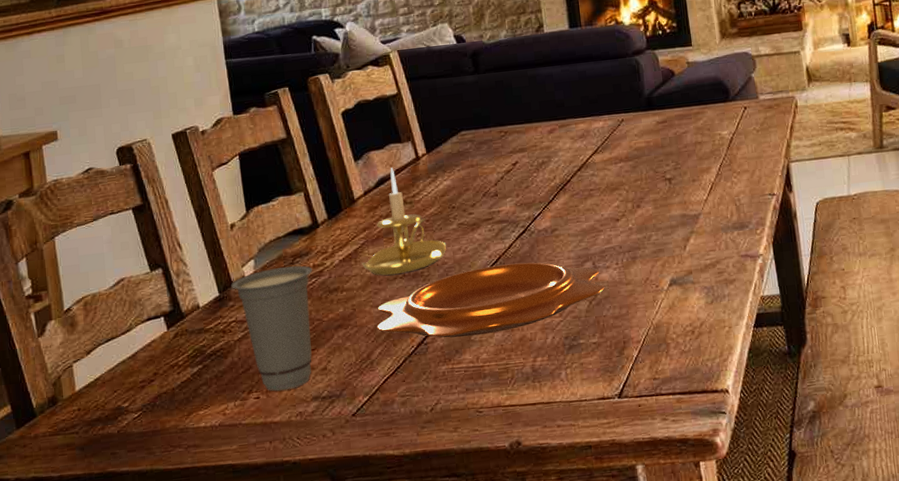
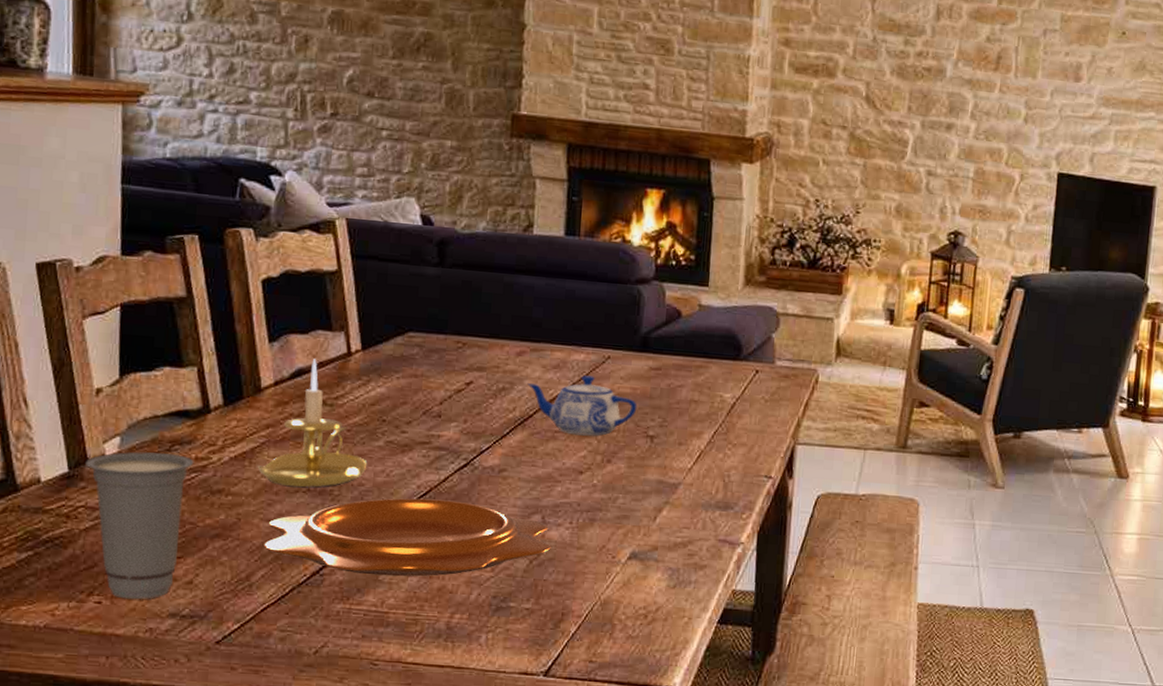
teapot: none [561,138,653,190] -> present [527,375,637,436]

